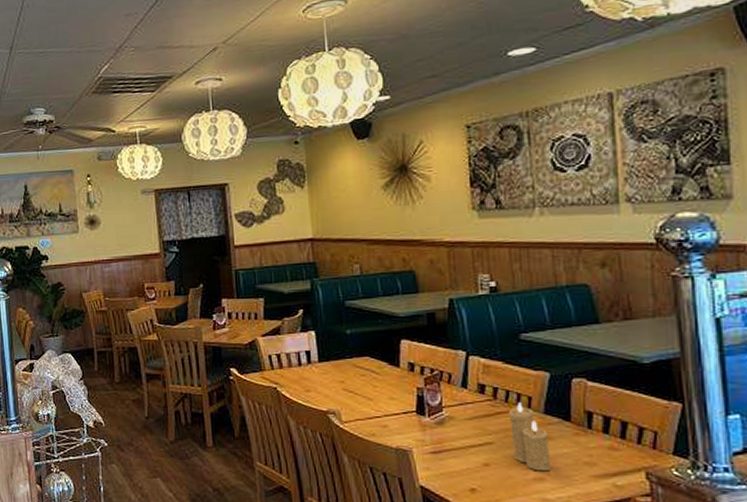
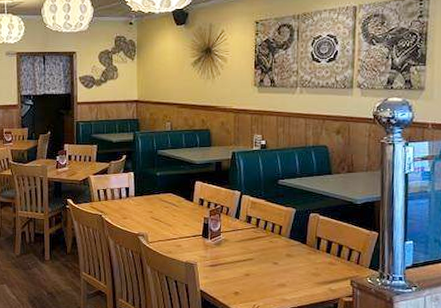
candle: present [508,403,552,472] -> none [265,230,291,280]

